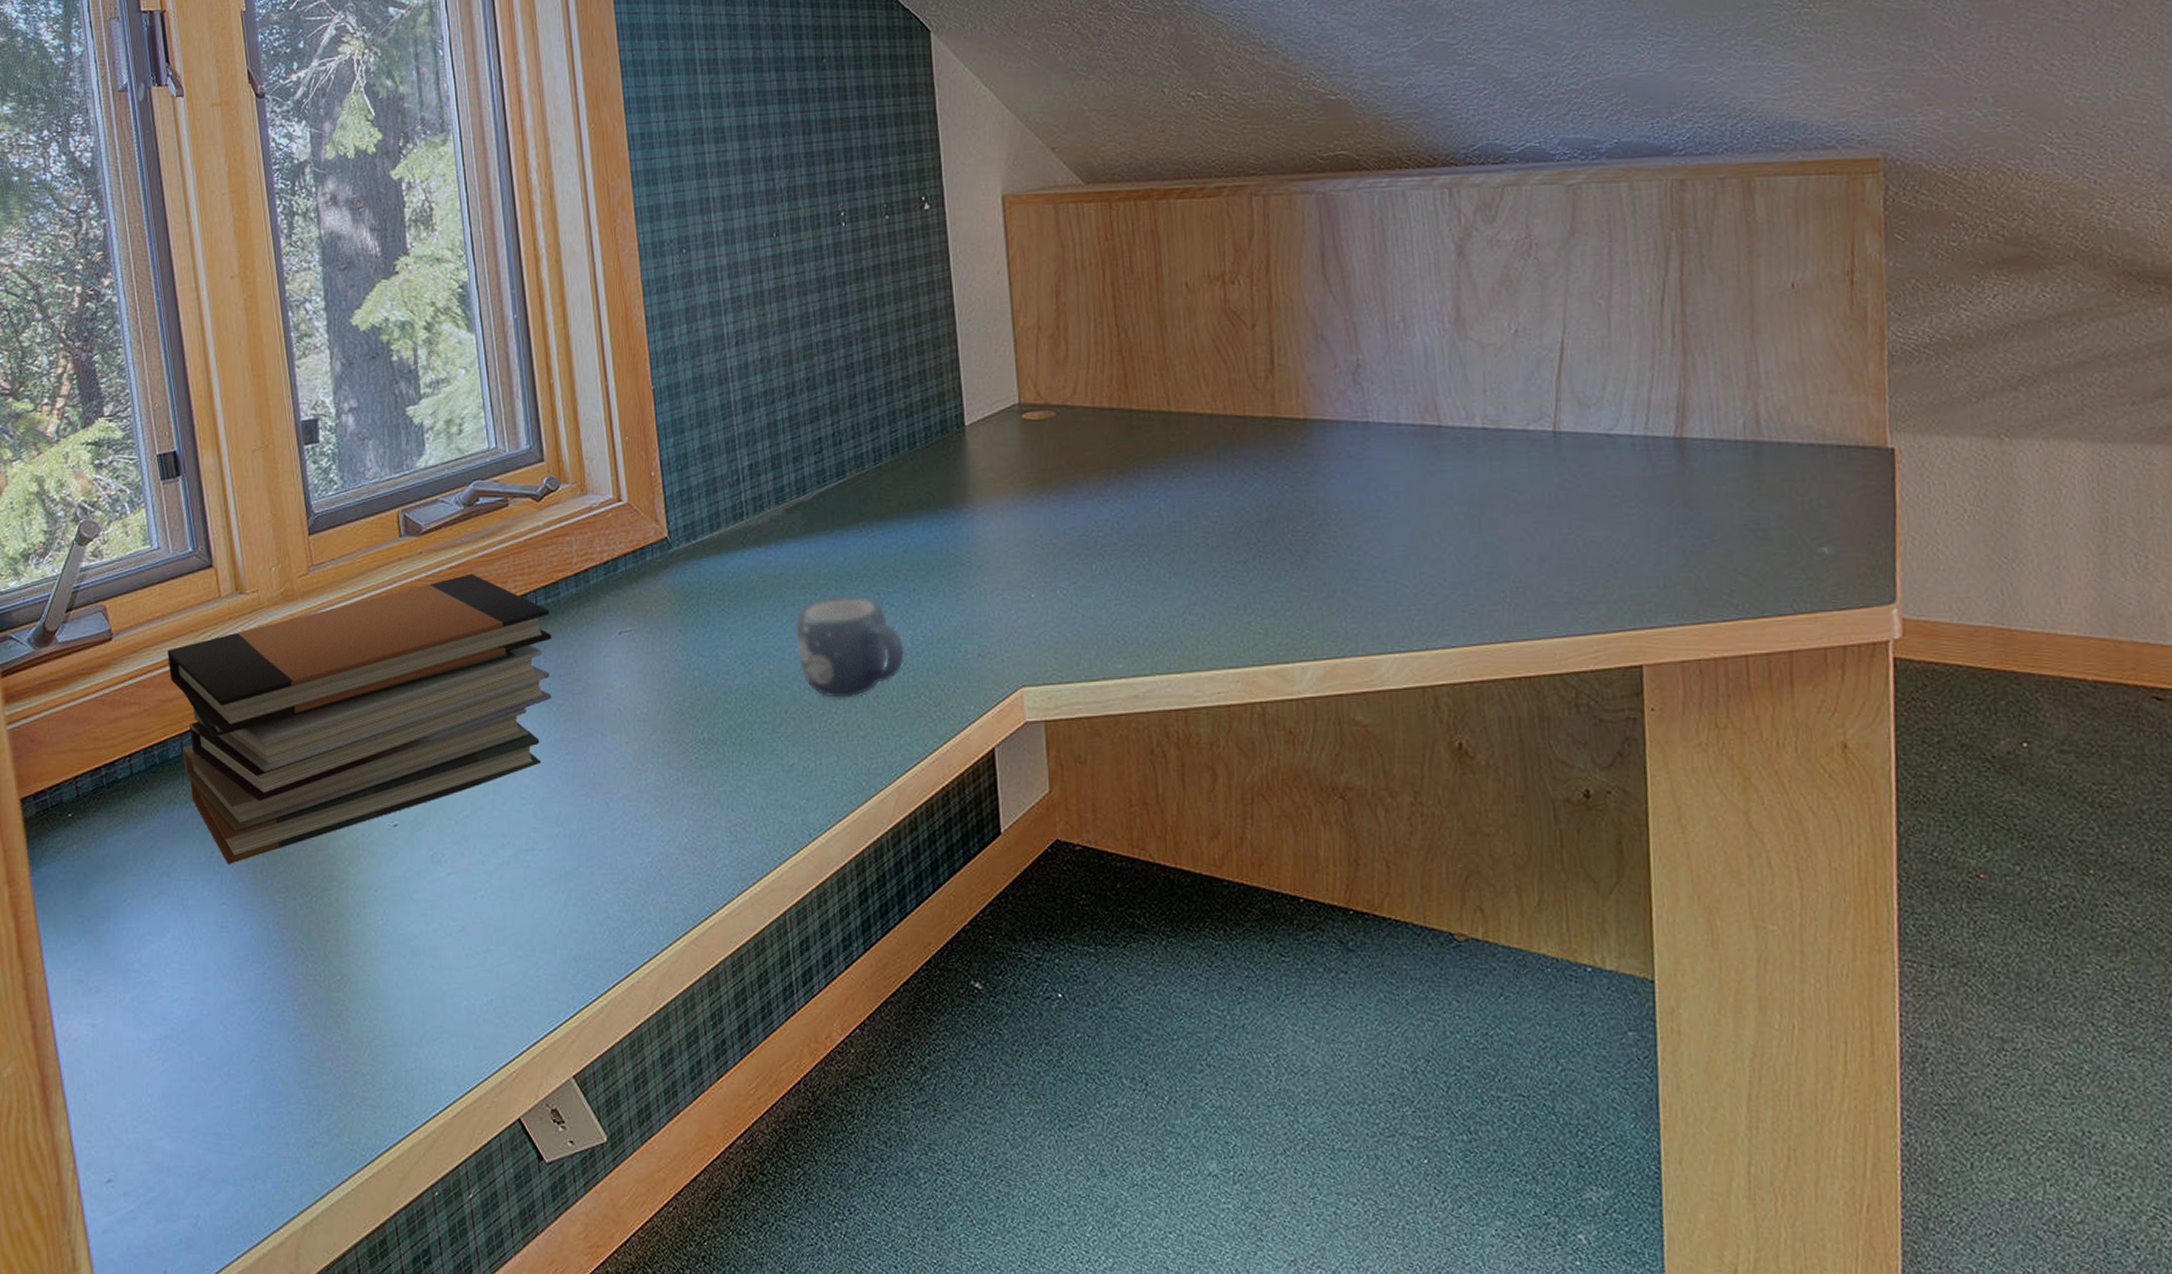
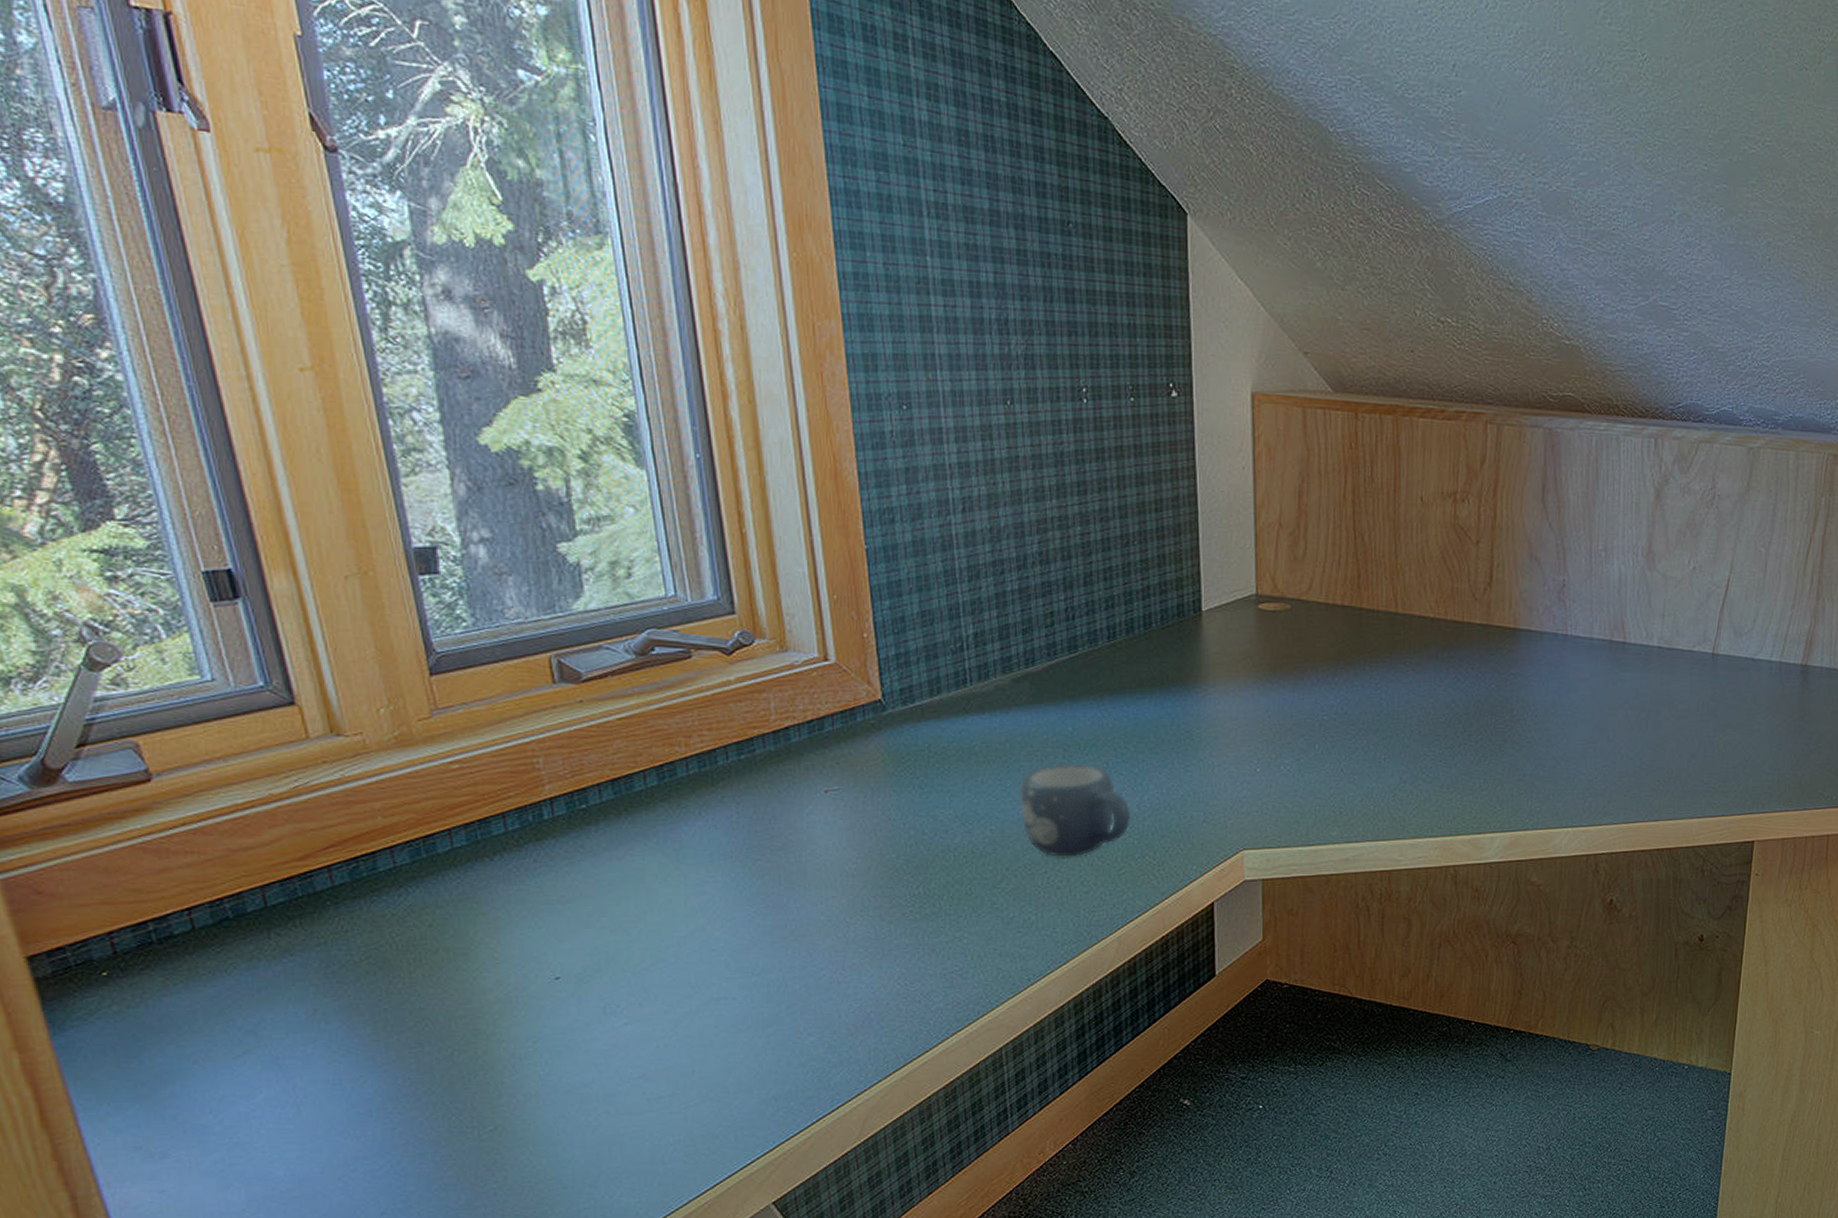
book stack: present [168,573,552,864] -> none [236,725,747,1021]

